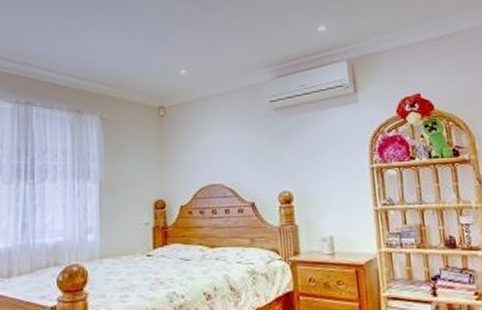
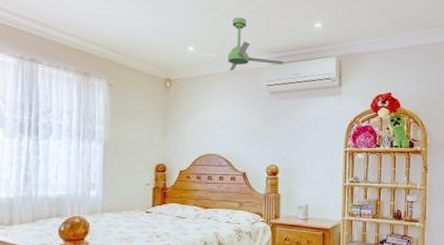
ceiling fan: none [195,32,287,91] -> present [202,17,284,72]

